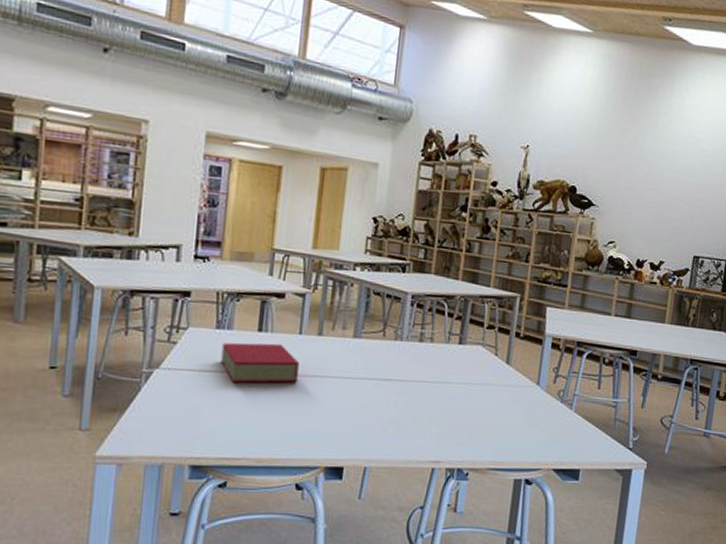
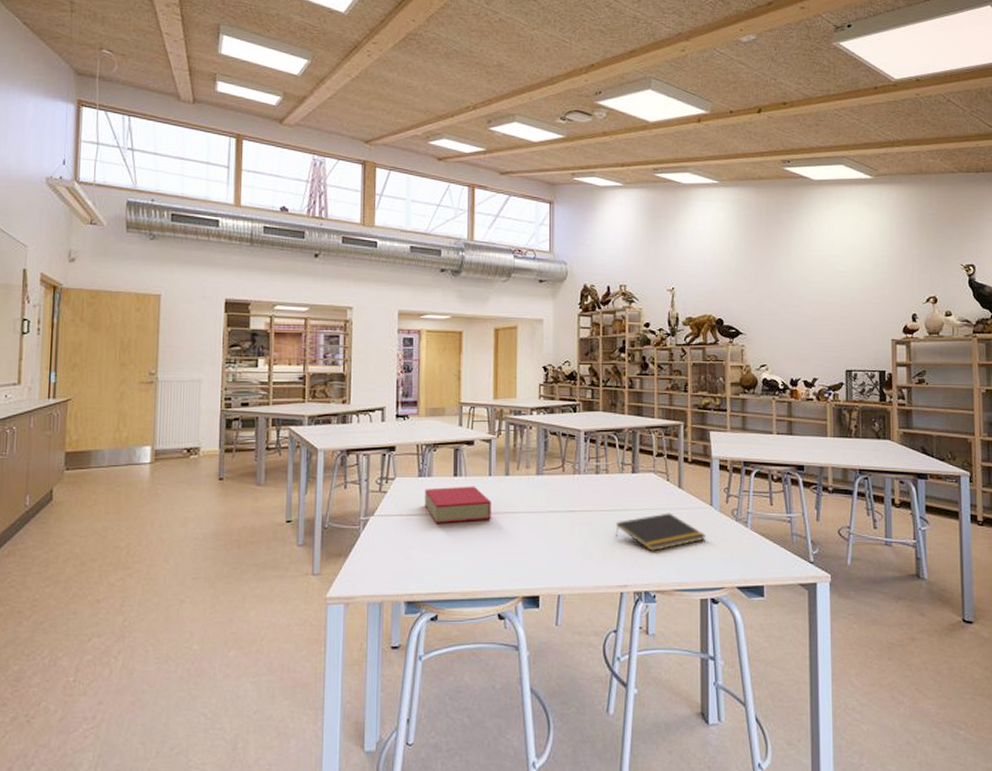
notepad: none [433,389,528,428] -> present [615,513,705,551]

